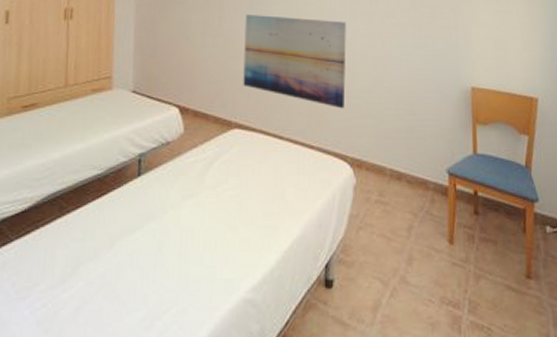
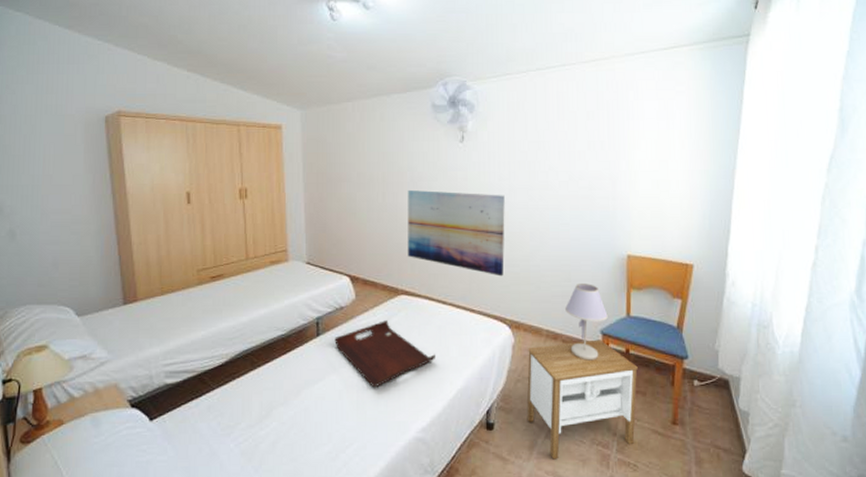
serving tray: none [157,158,270,238] -> present [335,321,435,388]
nightstand: none [369,180,487,324] -> present [527,339,638,460]
table lamp: none [408,116,454,204] -> present [564,282,608,361]

